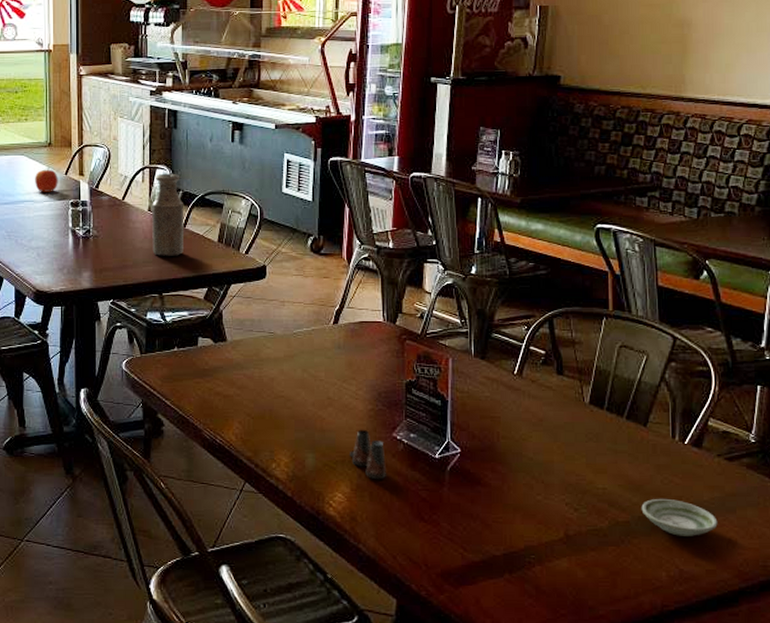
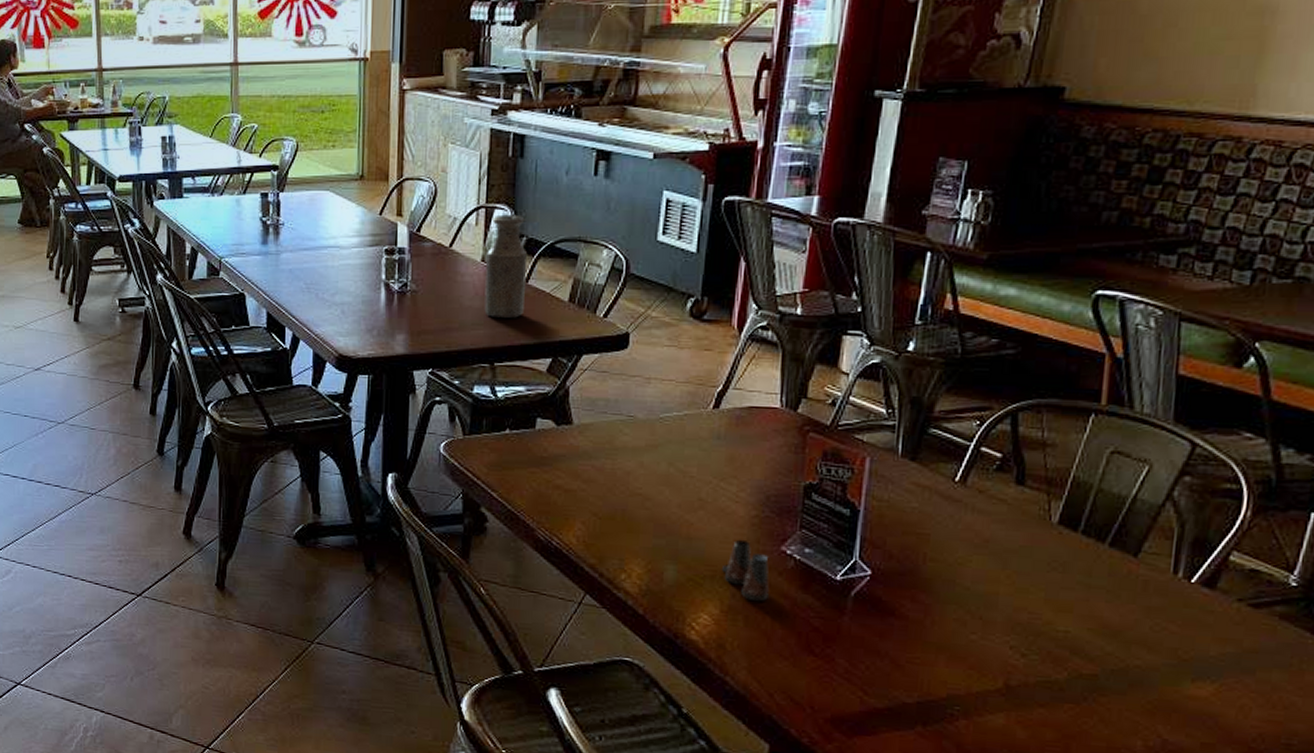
apple: present [35,168,58,192] -> none [342,206,371,236]
saucer: present [641,498,718,536] -> none [1116,649,1227,700]

